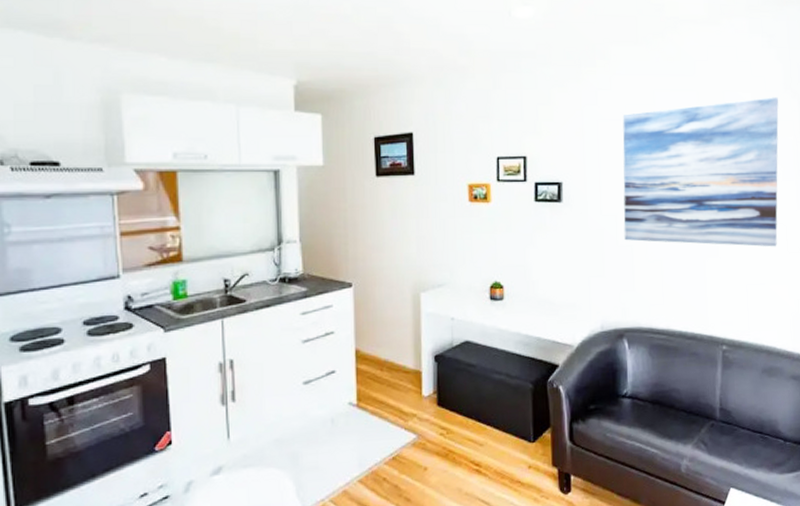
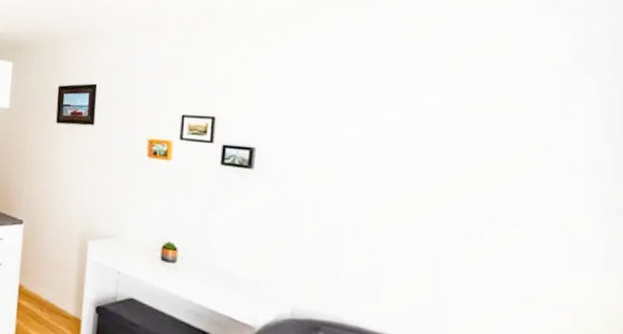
wall art: present [622,97,779,247] -> none [329,72,565,259]

